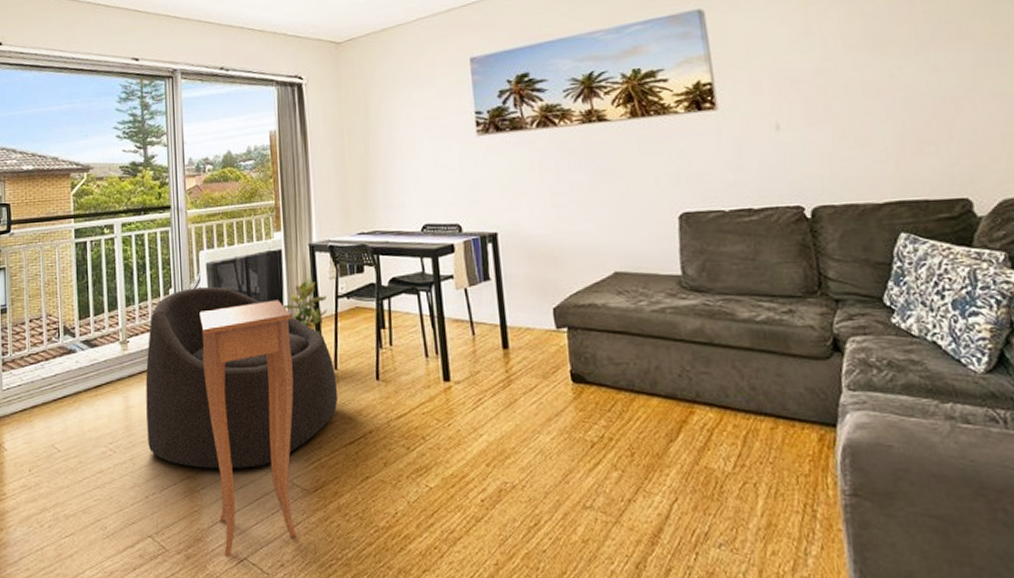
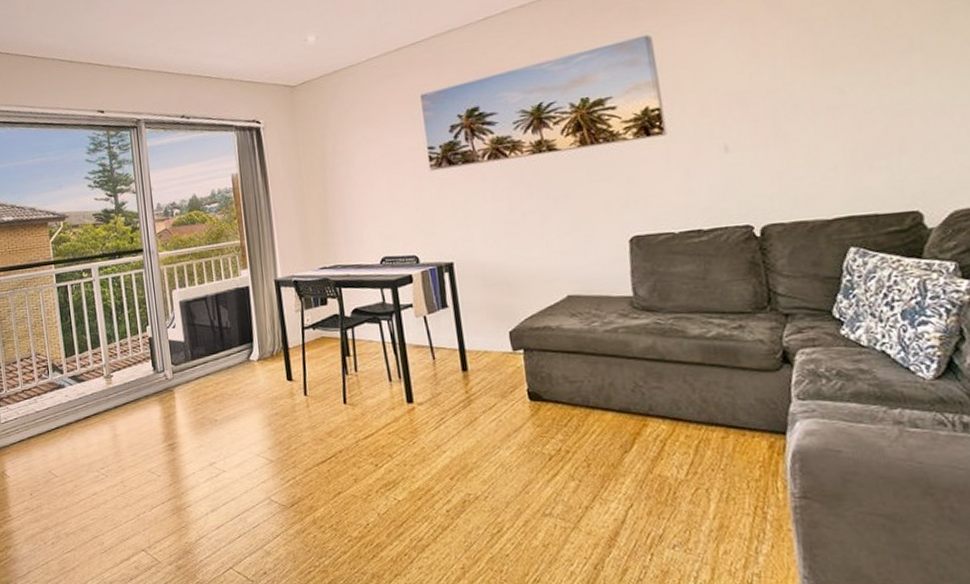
armchair: present [145,287,339,468] -> none [129,322,309,489]
side table: present [199,300,297,557] -> none [176,333,277,567]
potted plant: present [282,278,327,334] -> none [252,311,295,363]

